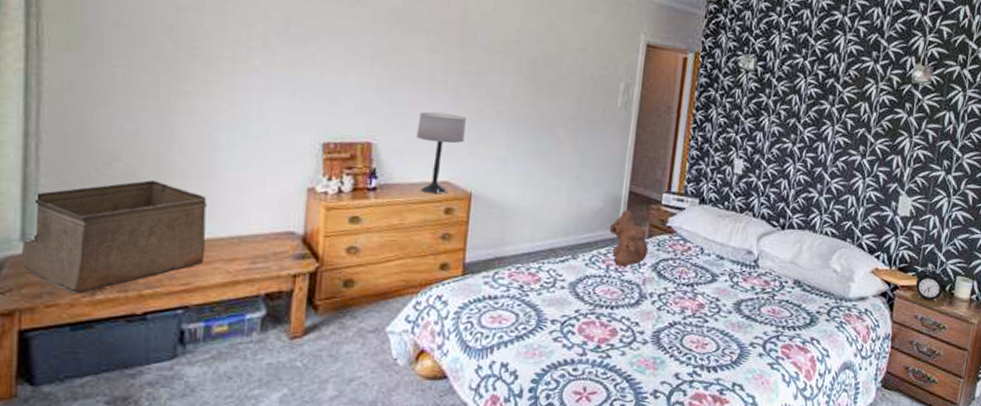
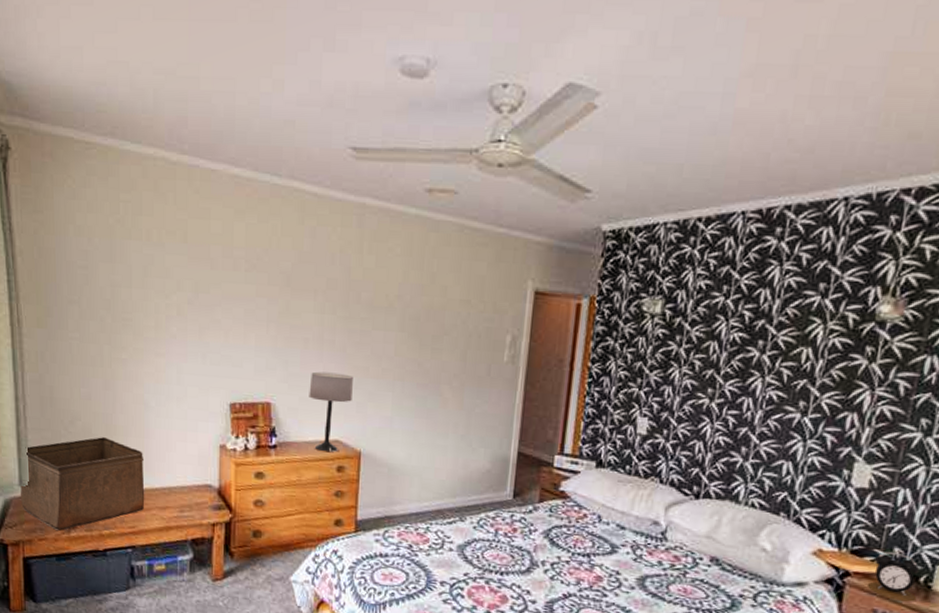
teddy bear: present [609,209,648,266] -> none [497,471,539,531]

